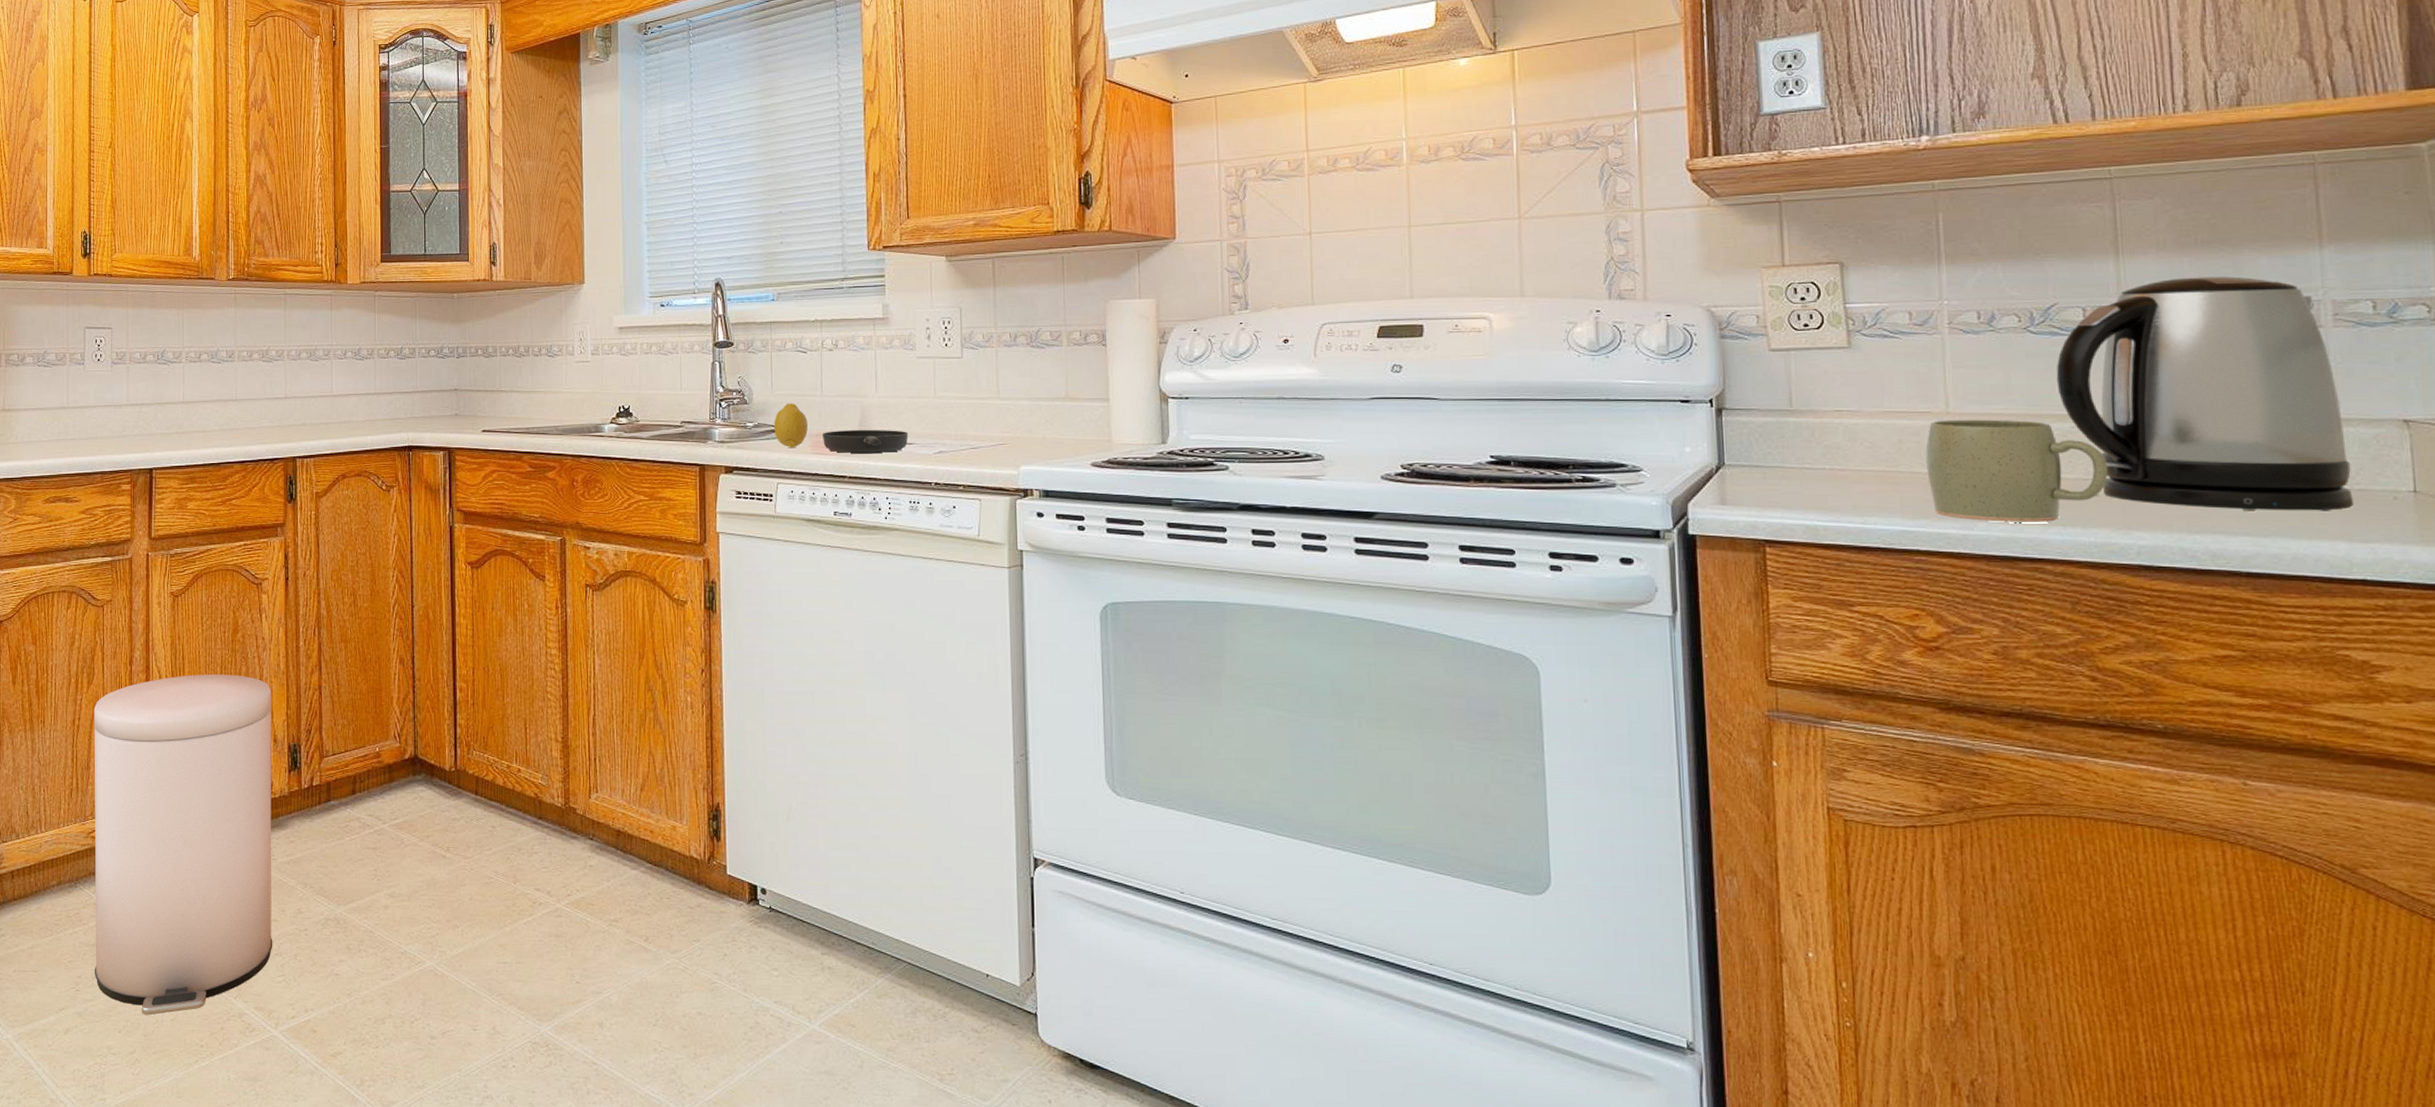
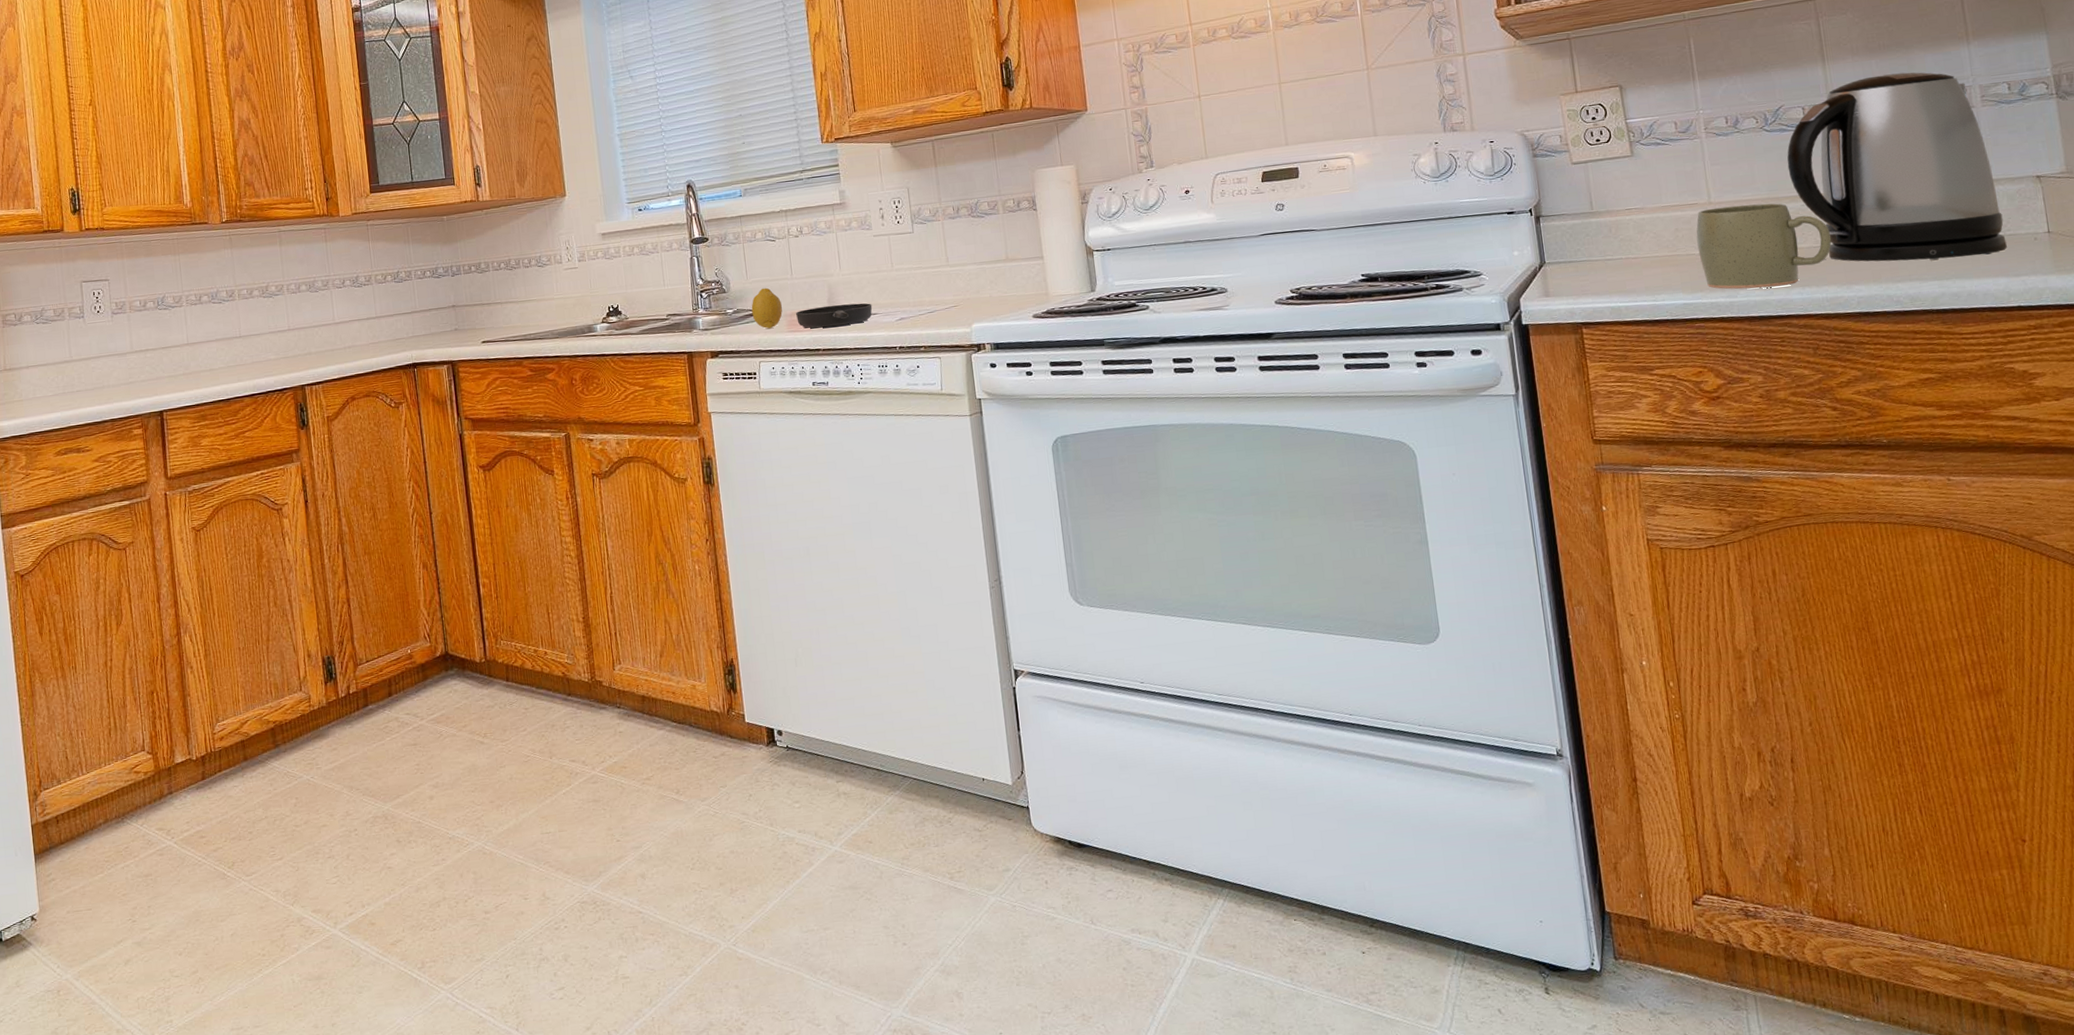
pedal bin: present [93,674,273,1016] -> none [125,598,325,935]

